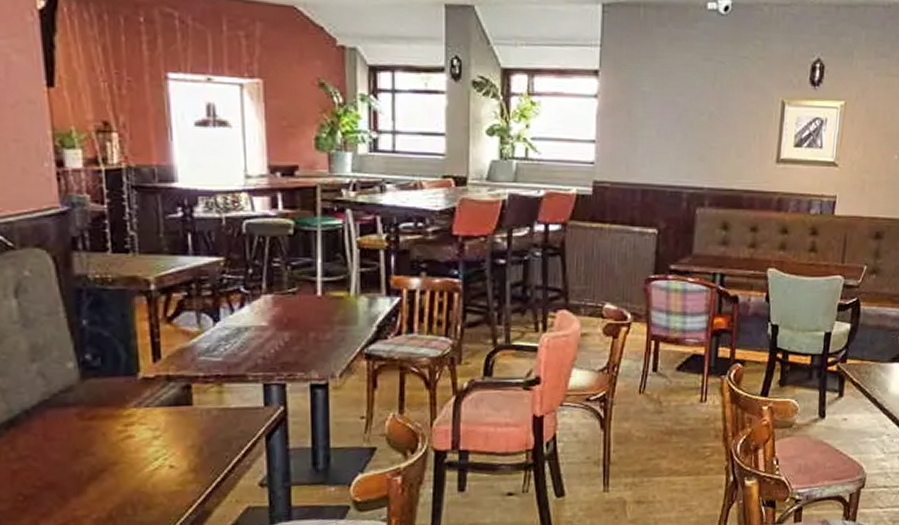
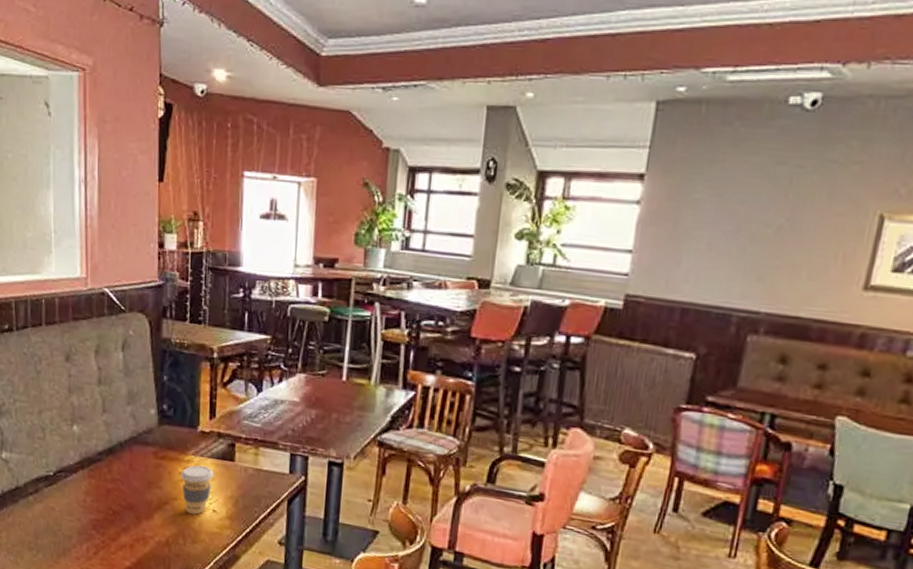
coffee cup: none [120,417,167,477] -> present [181,465,214,515]

